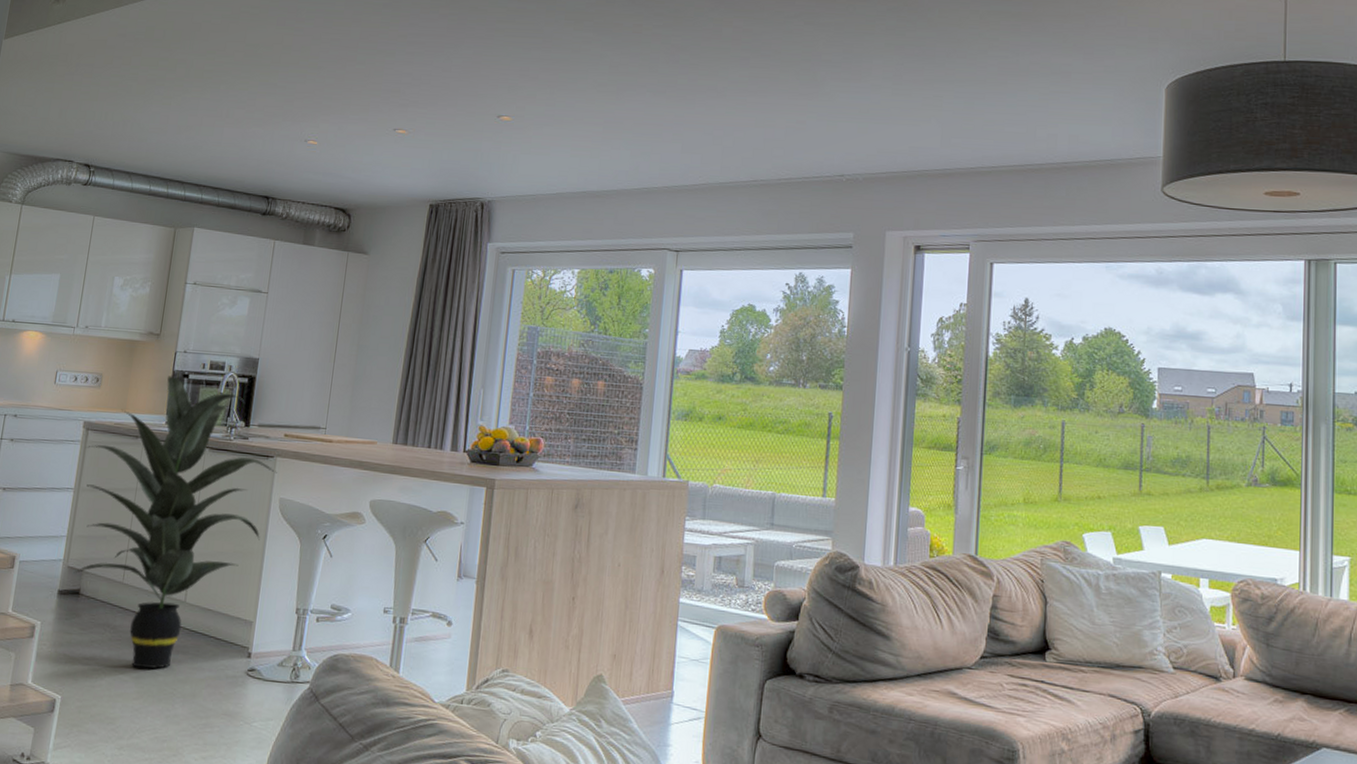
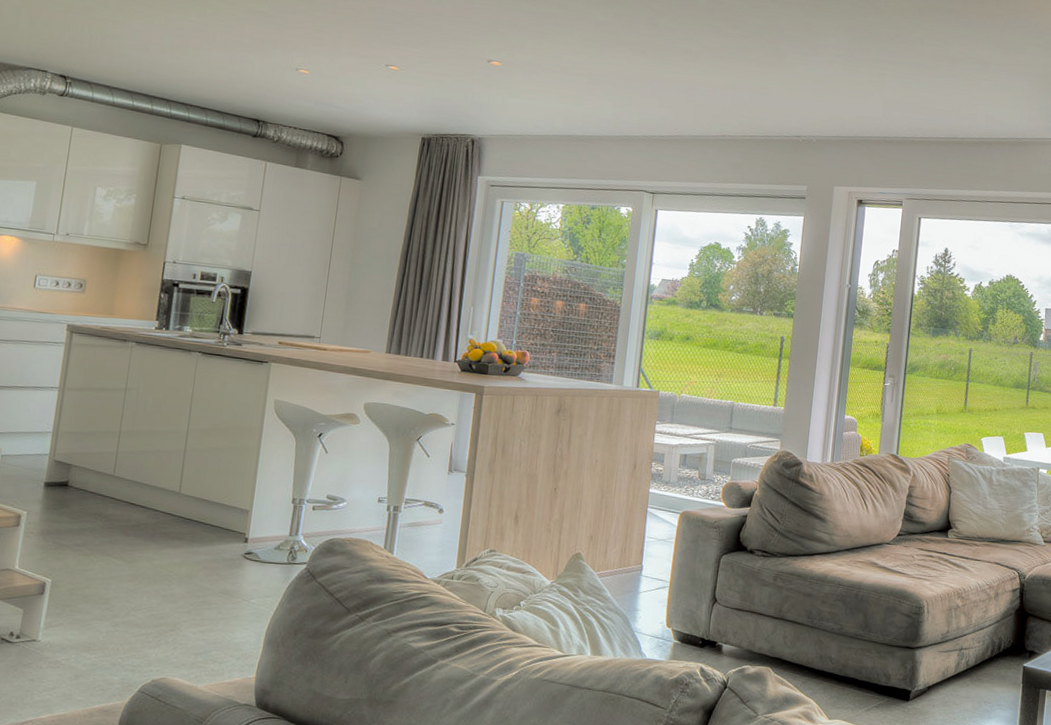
indoor plant: present [73,376,277,670] -> none [61,284,272,554]

